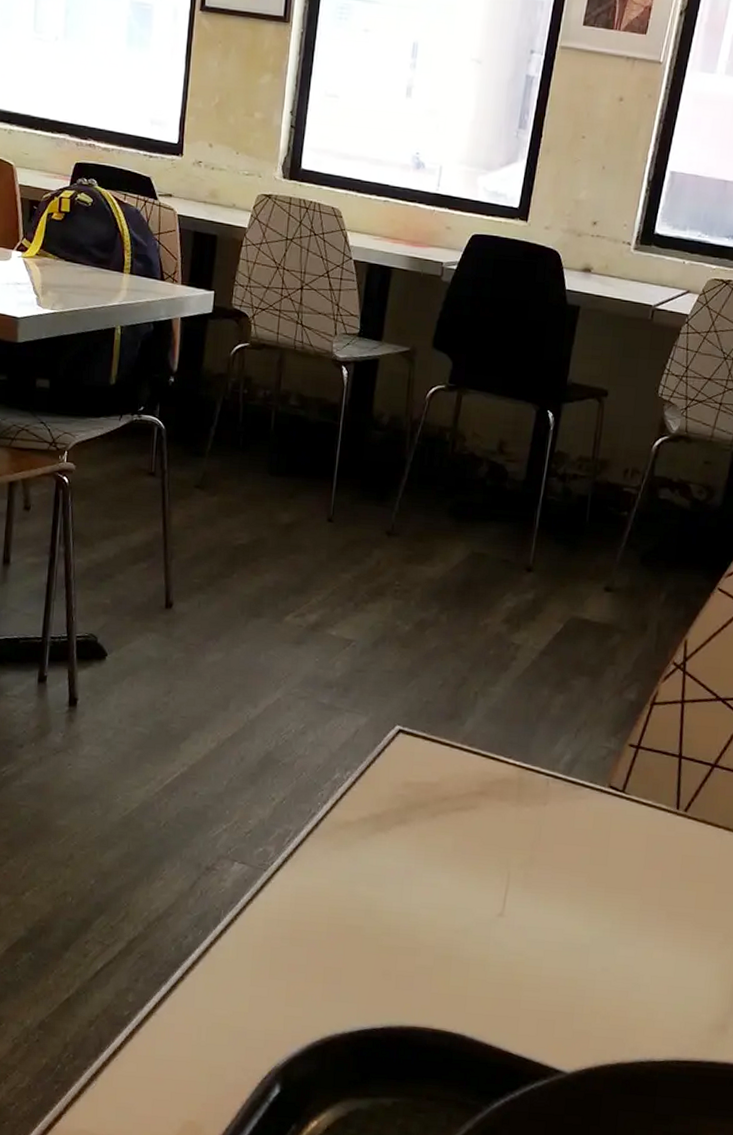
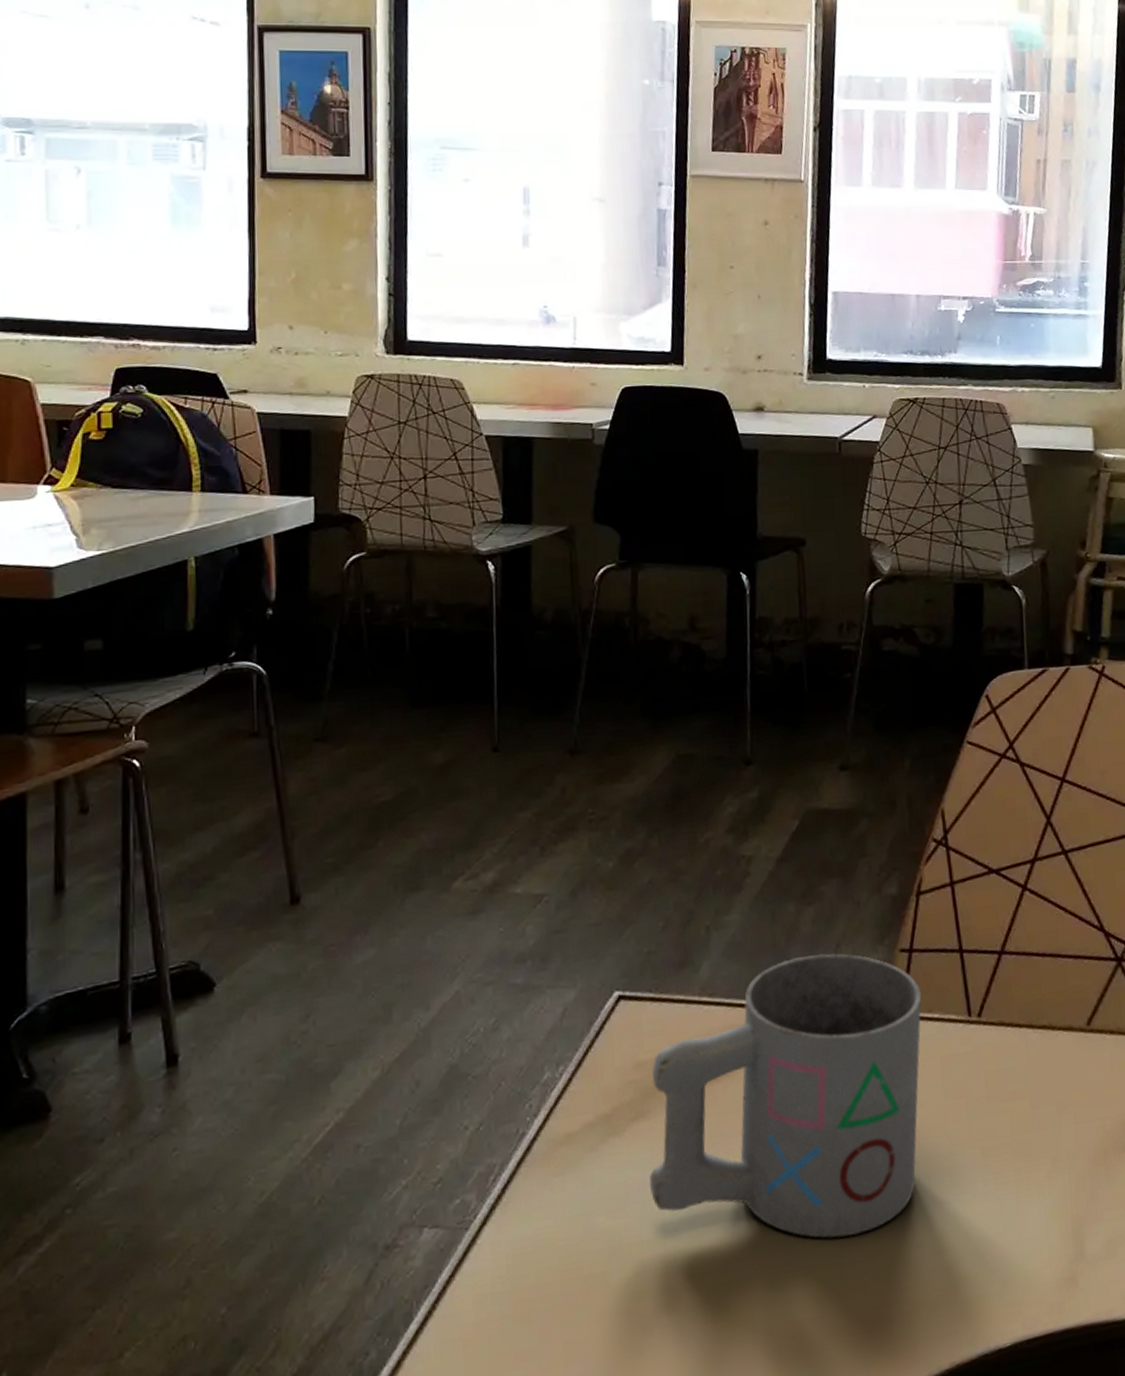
mug: none [402,732,641,950] -> present [649,953,922,1238]

